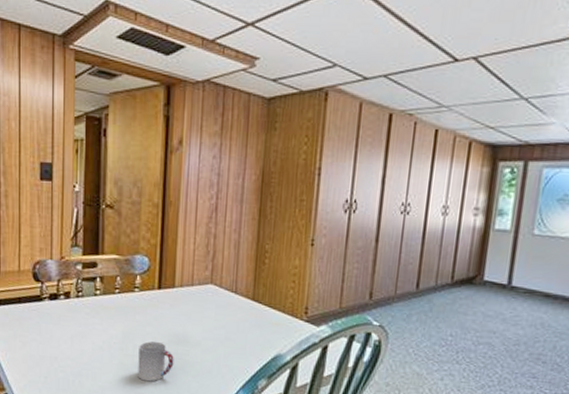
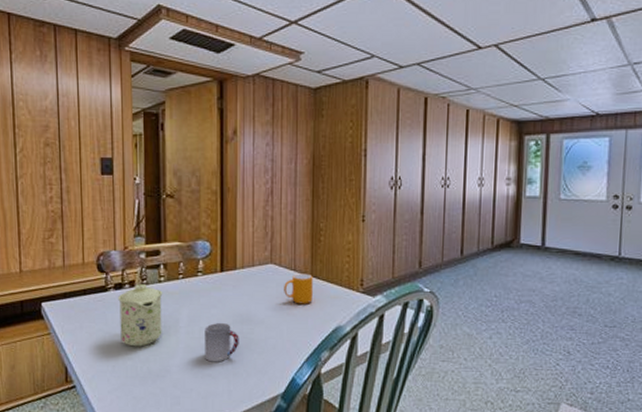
mug: none [53,296,98,360] -> present [118,284,163,347]
mug: none [223,296,255,329] -> present [284,273,313,304]

